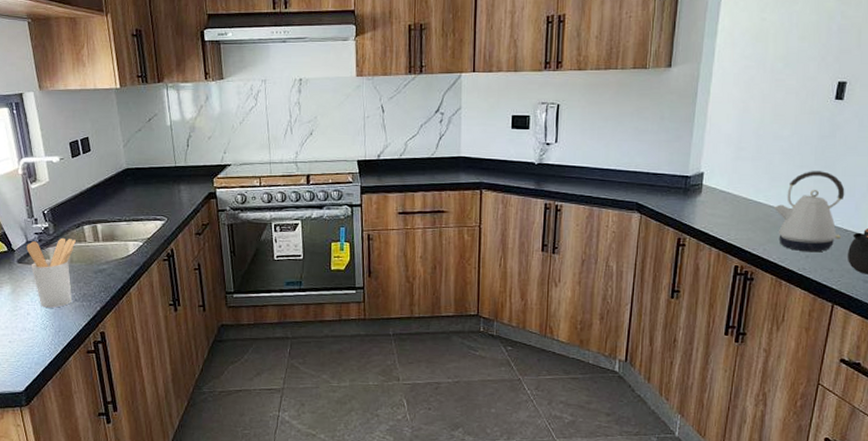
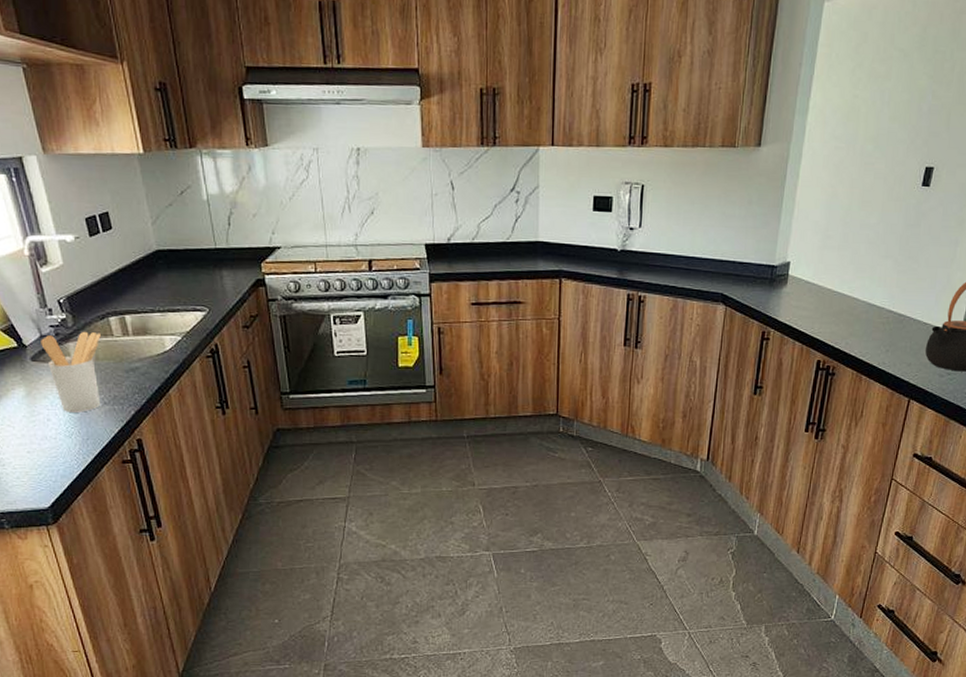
kettle: present [774,171,845,251] -> none [858,261,927,345]

